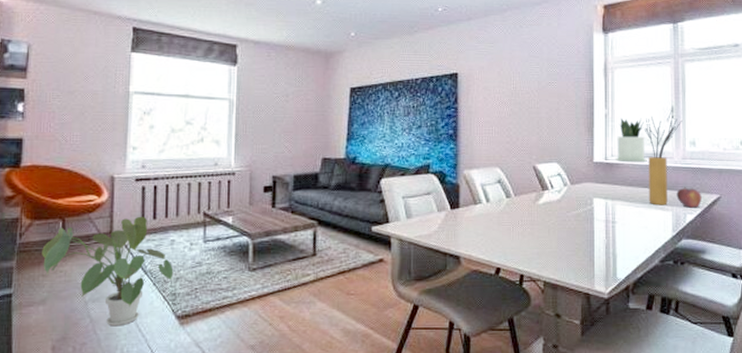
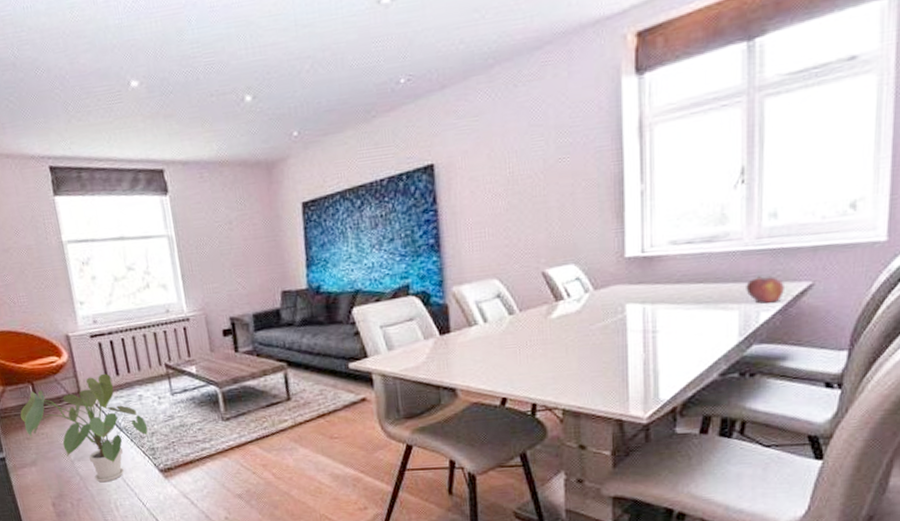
planter: present [615,118,647,163] -> none [656,189,703,253]
vase: present [644,116,682,206] -> none [698,183,758,305]

